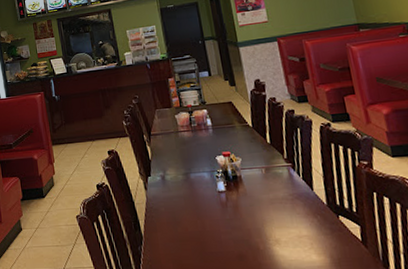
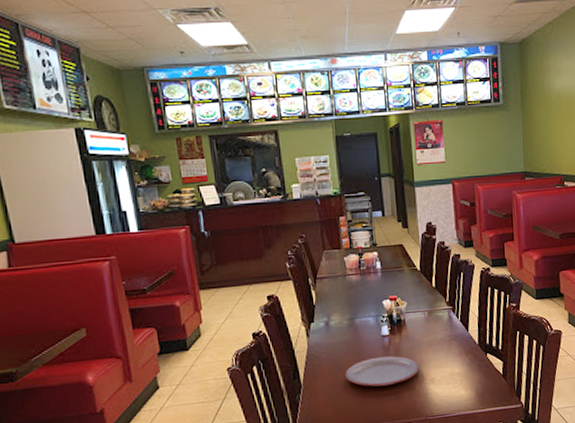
plate: none [184,212,262,244] -> present [345,356,419,387]

